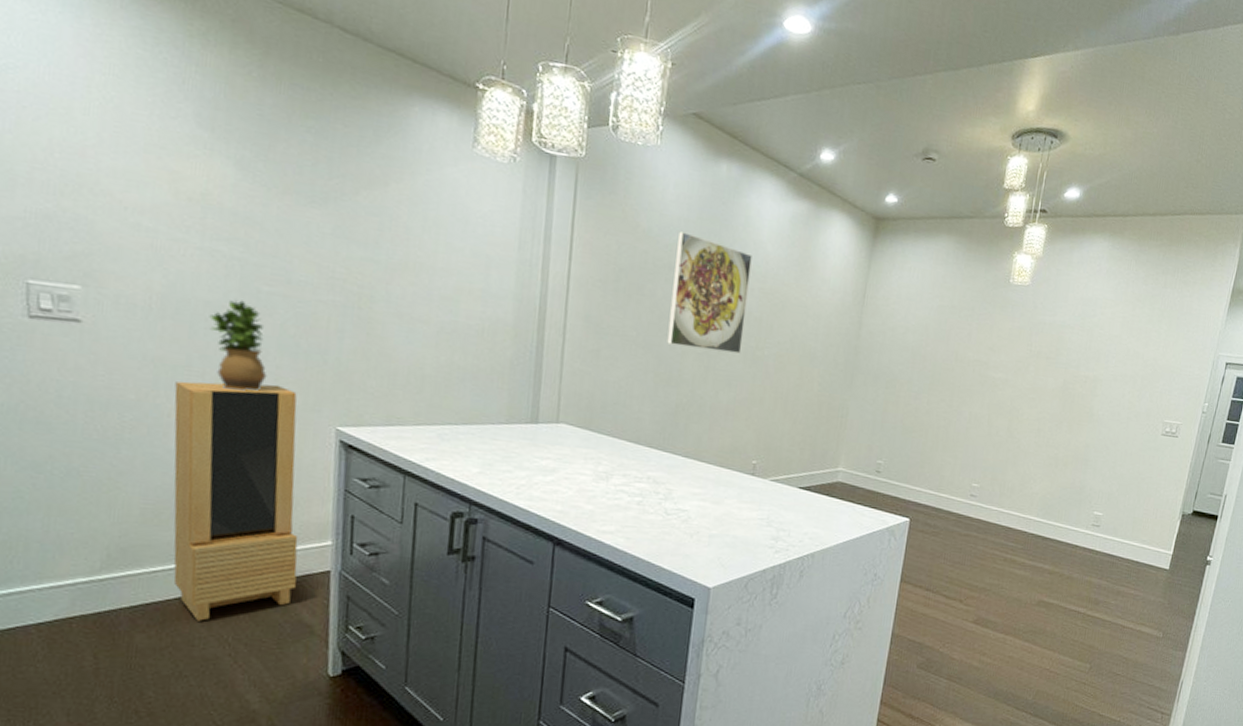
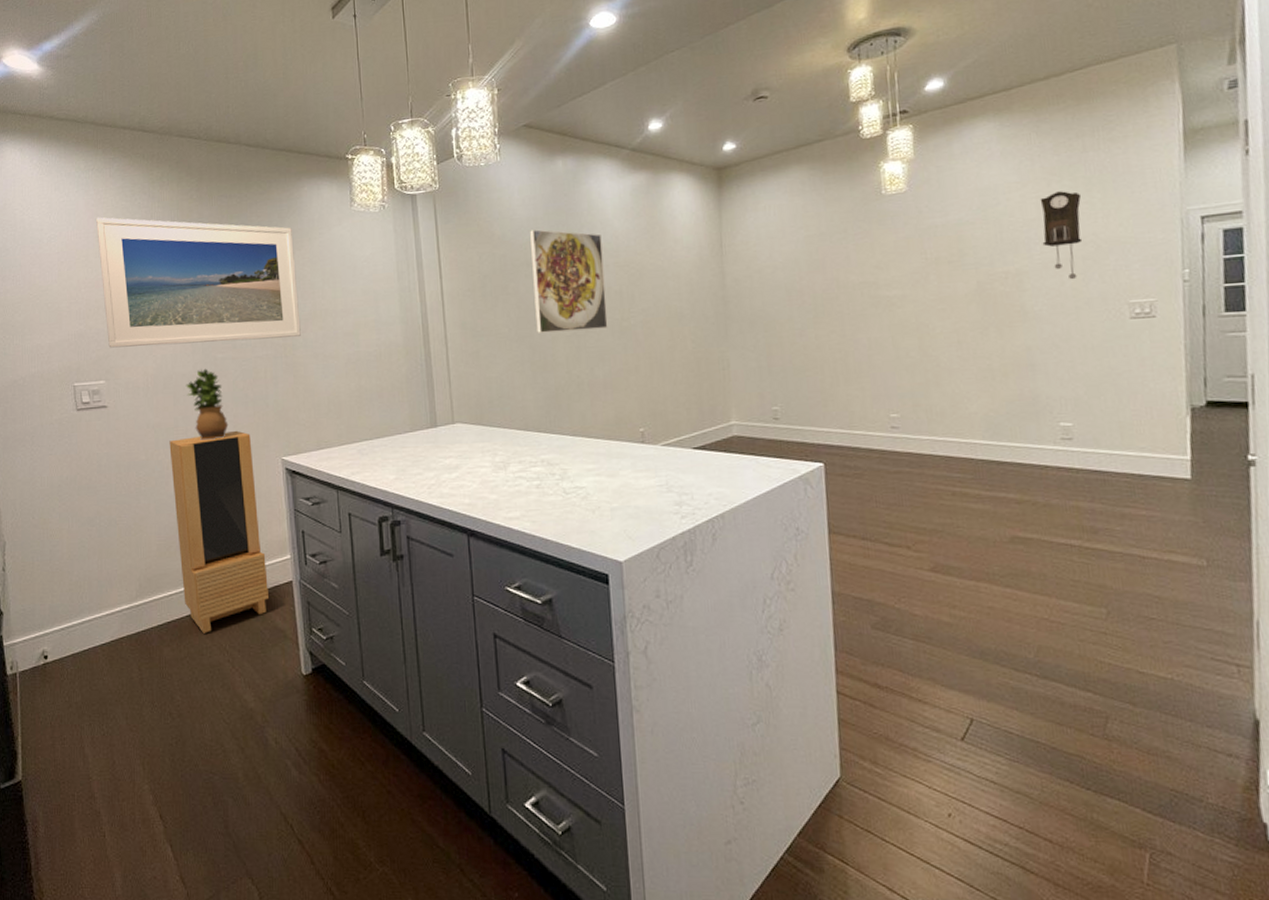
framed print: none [89,59,391,288] -> present [96,217,301,348]
pendulum clock: none [1117,316,1154,395] -> present [1040,191,1083,280]

